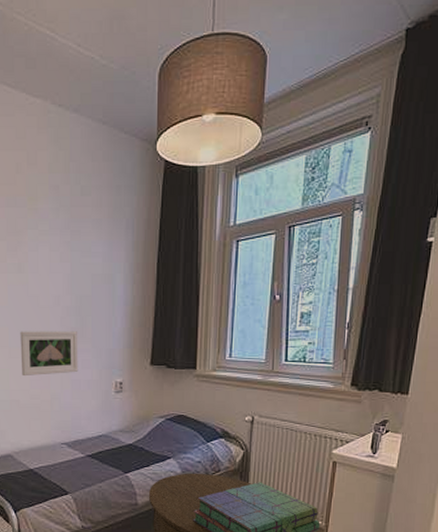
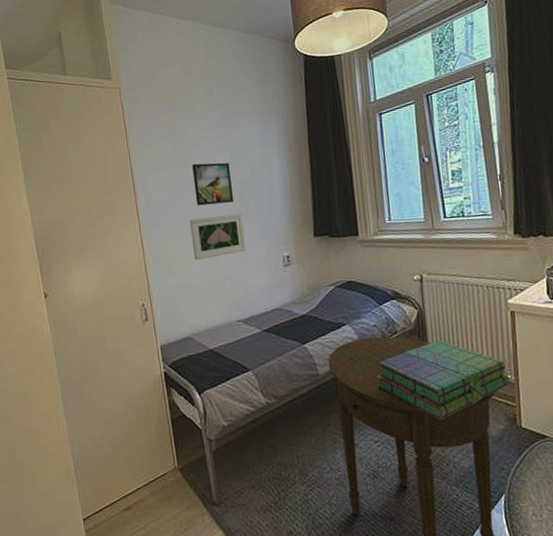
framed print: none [28,270,71,318] -> present [192,162,234,206]

